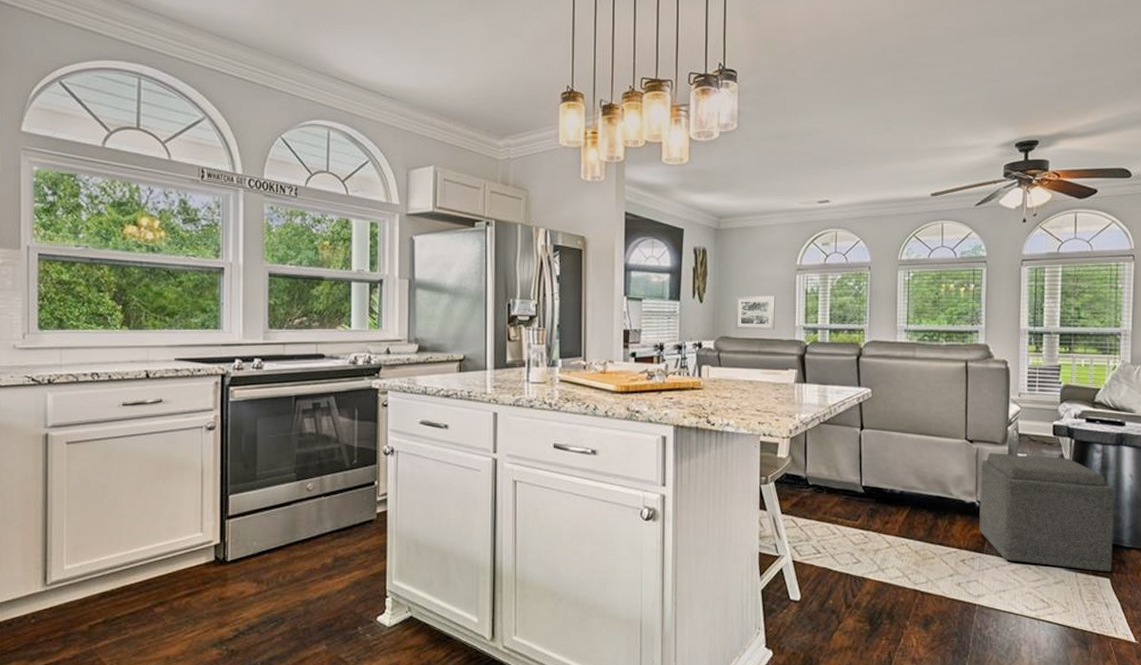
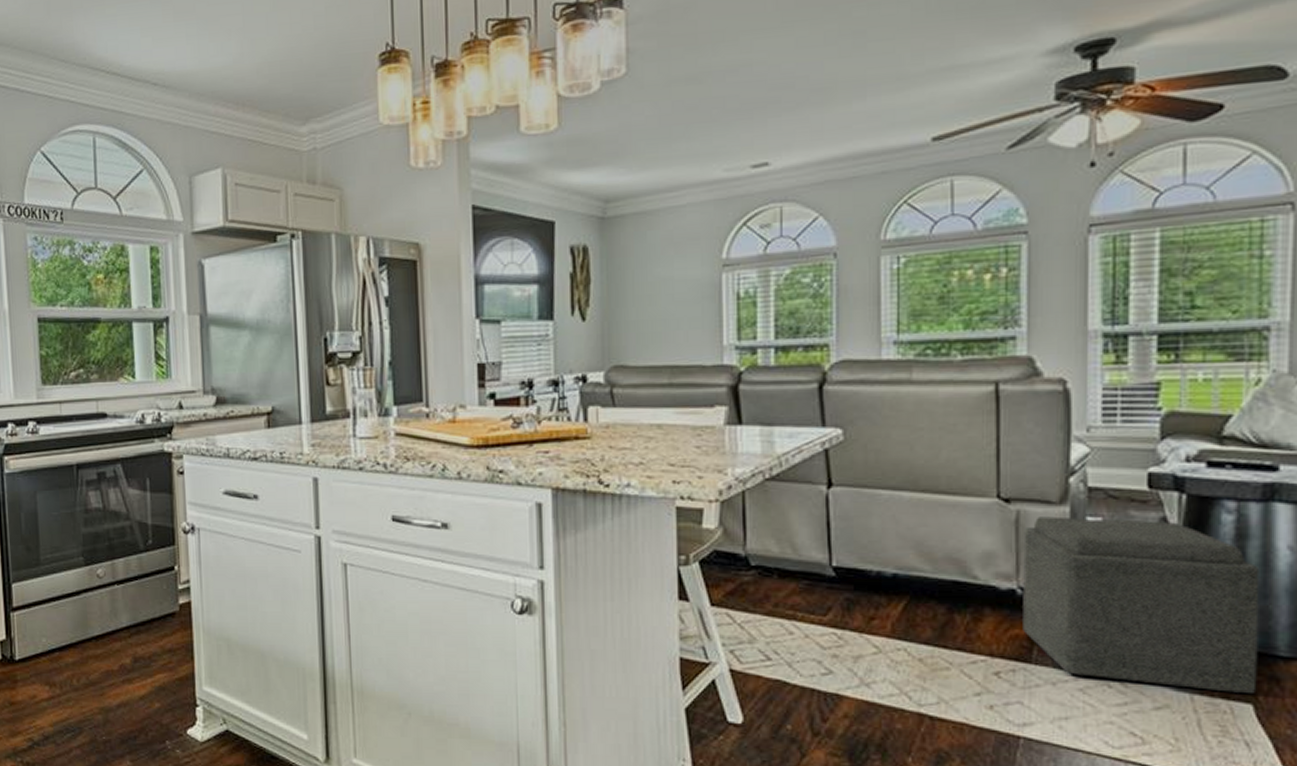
wall art: present [735,295,775,330] -> none [633,305,692,354]

